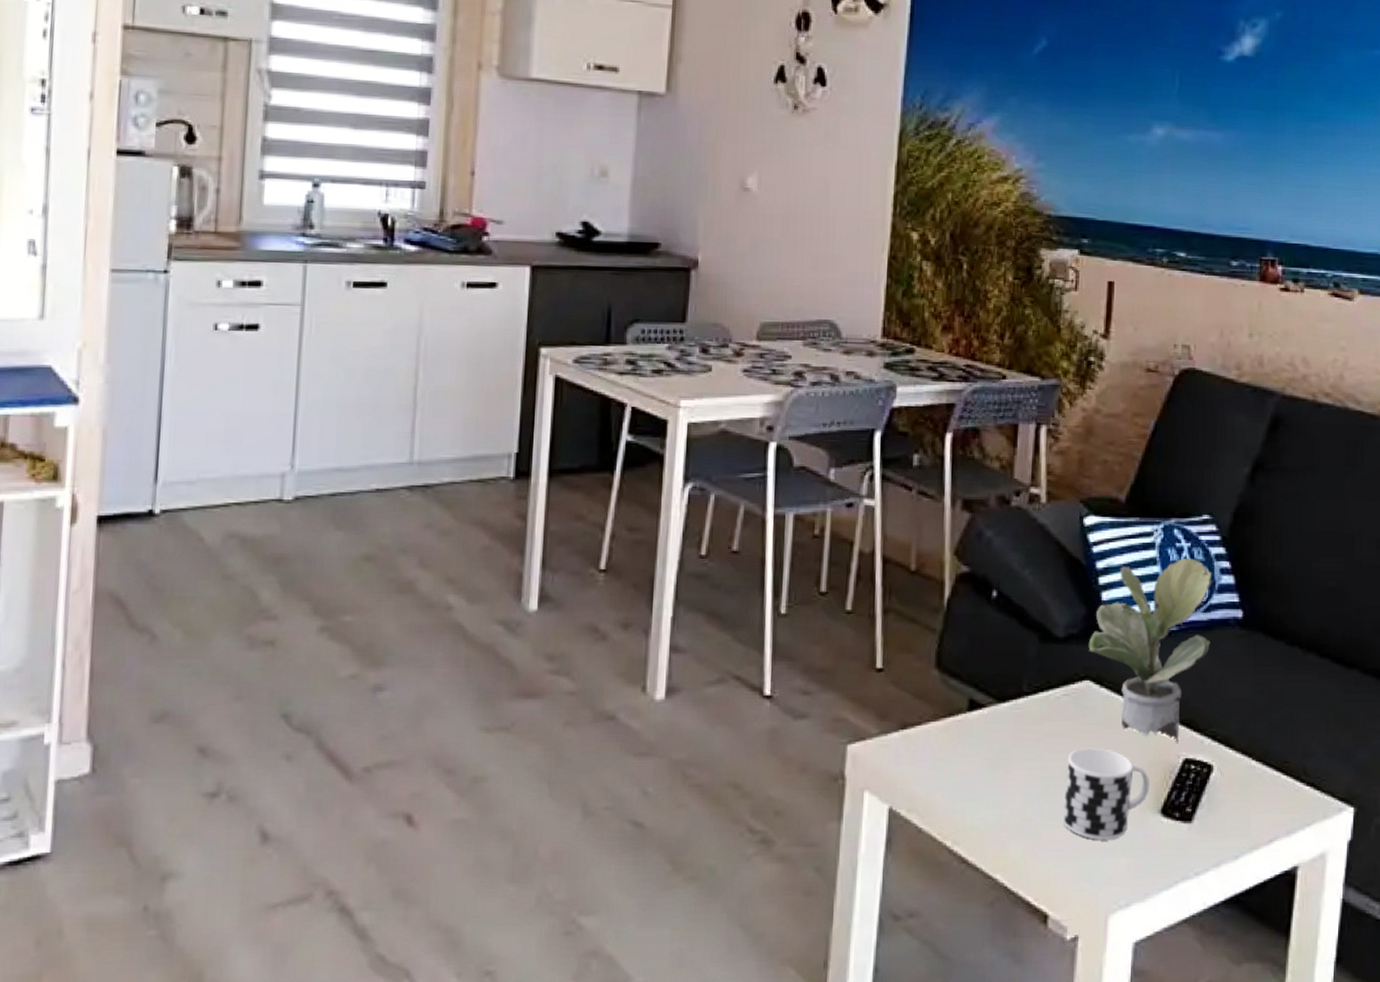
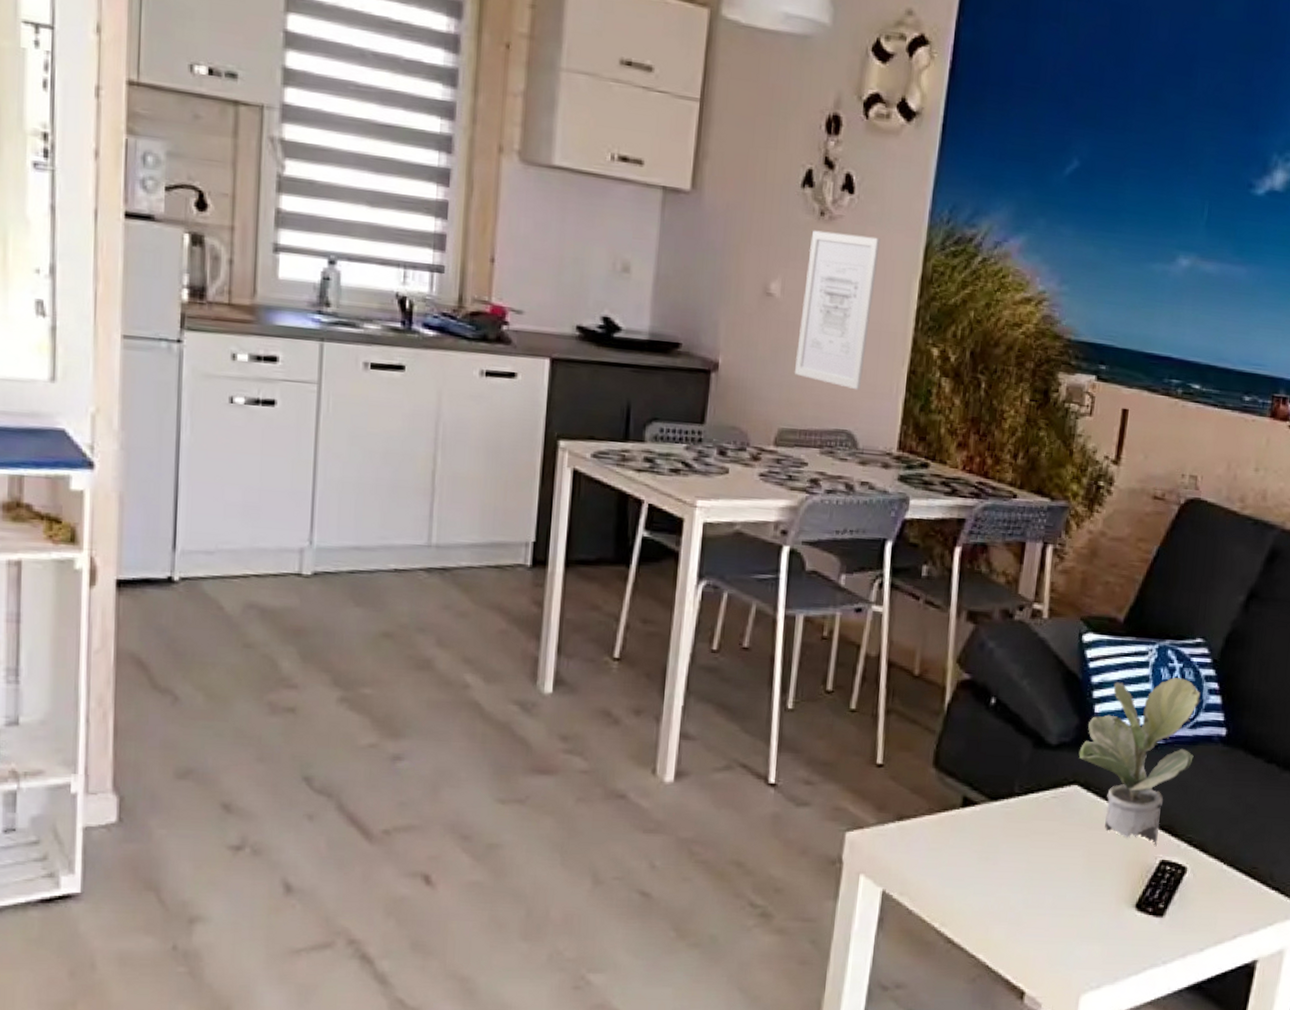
wall art: none [775,124,854,279] -> present [795,230,880,390]
cup: present [1062,747,1150,841] -> none [1043,845,1127,930]

